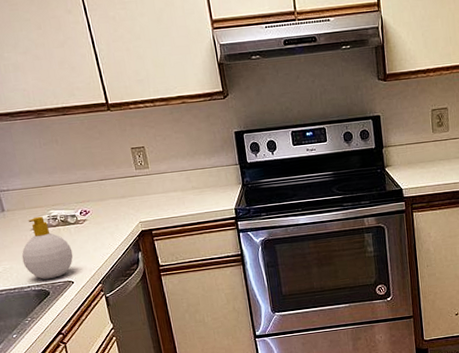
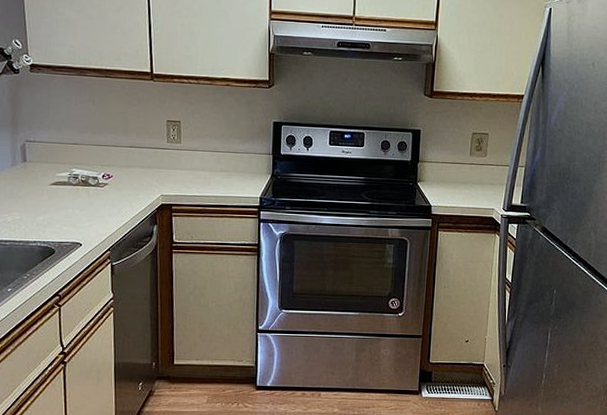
soap bottle: present [21,216,74,280] -> none [34,172,87,237]

